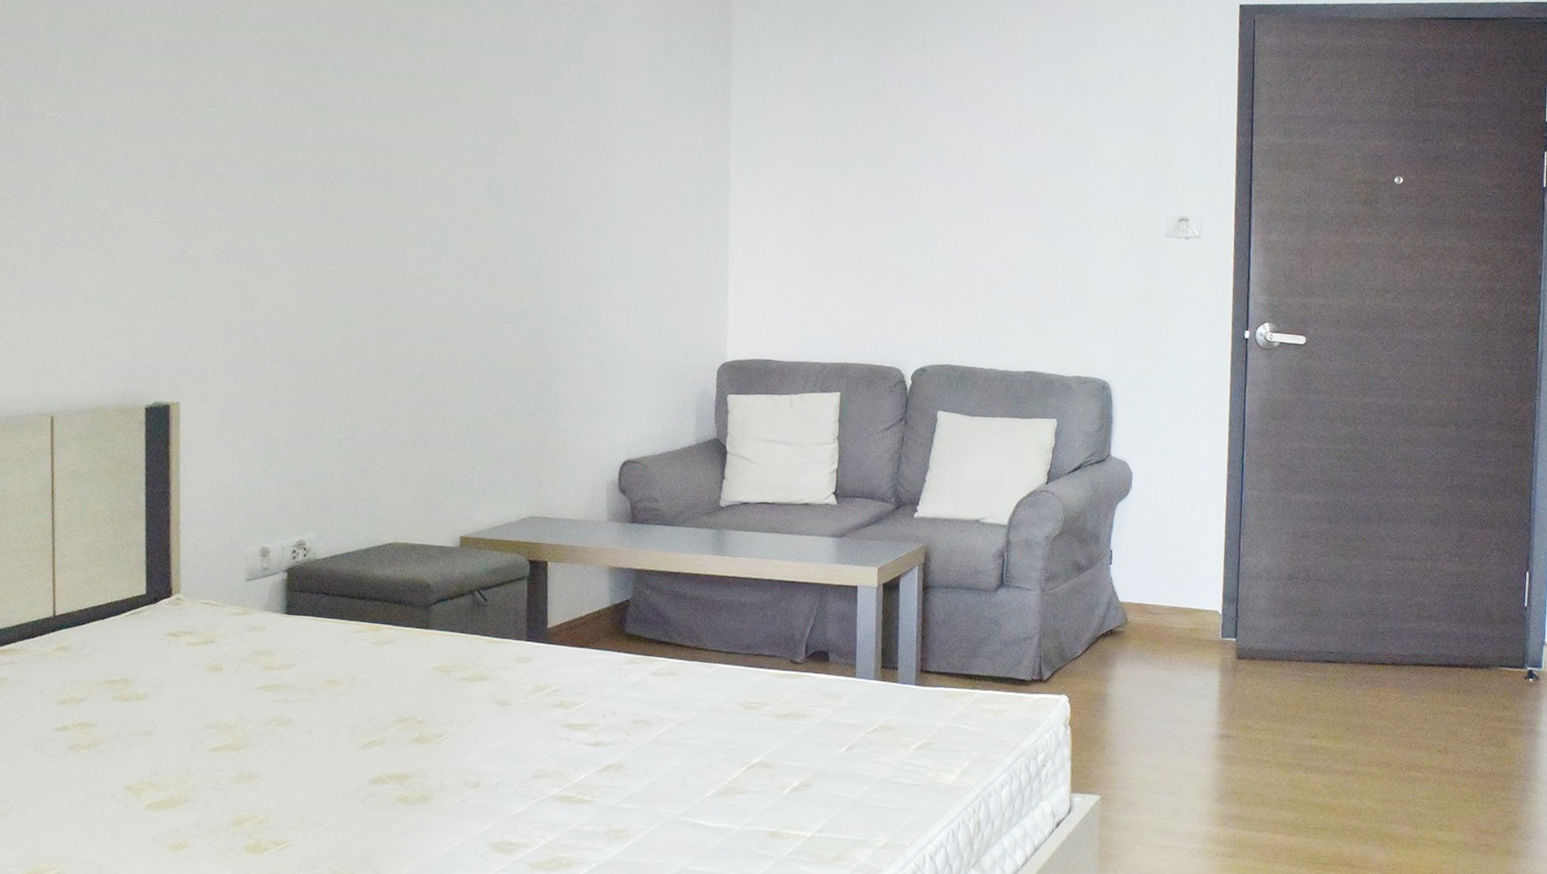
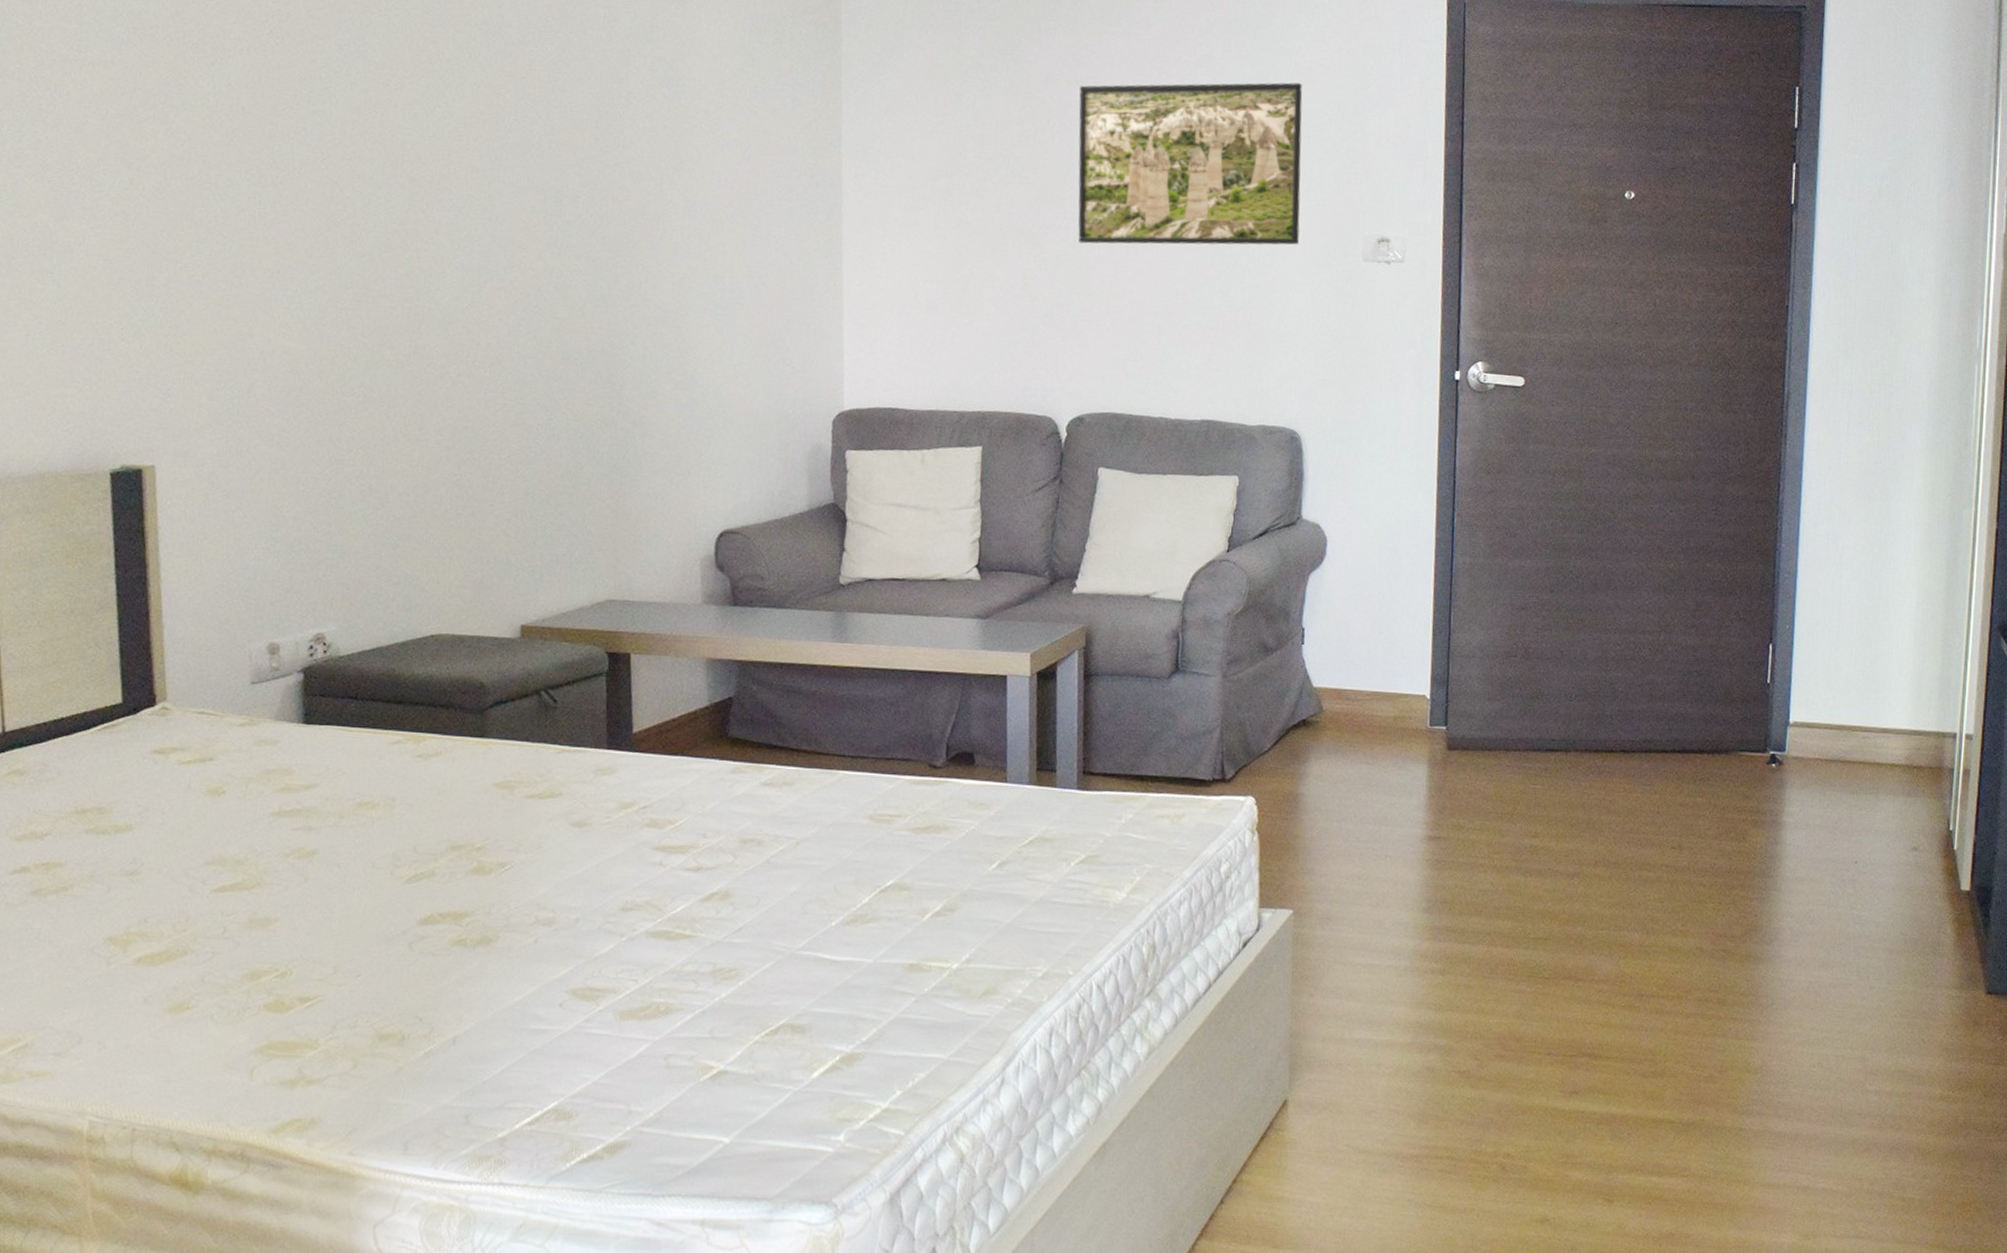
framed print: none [923,87,1115,224] -> present [1078,82,1303,245]

